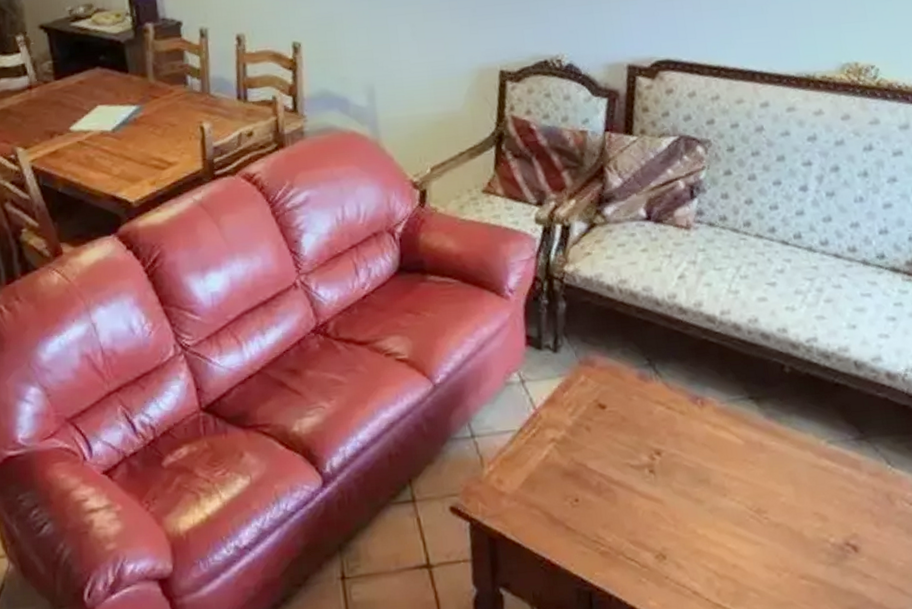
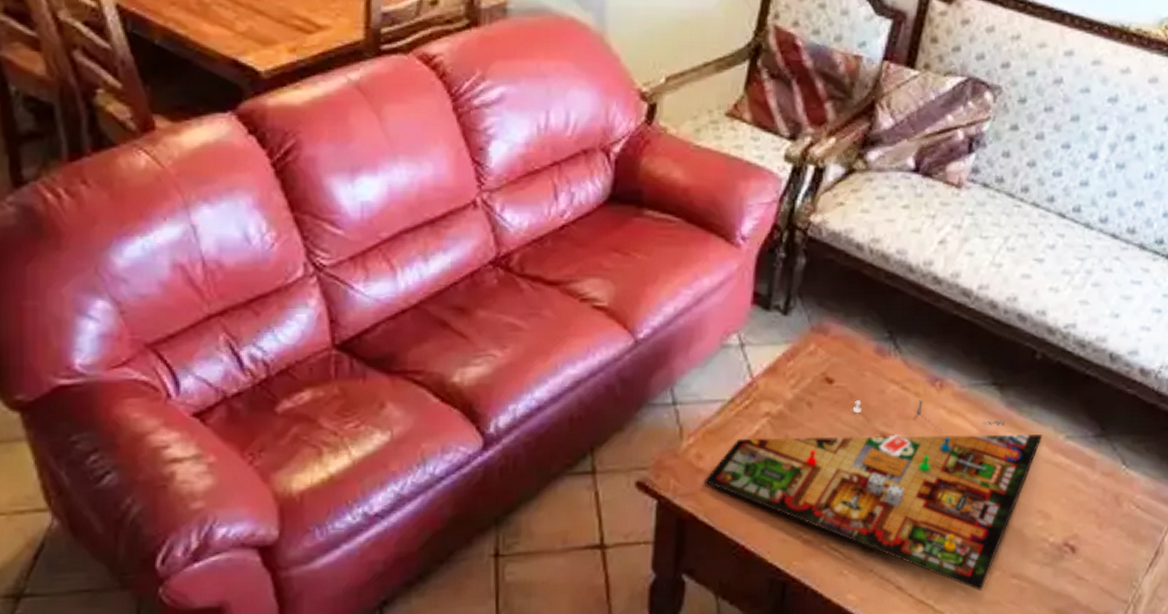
gameboard: none [506,418,805,594] -> present [703,400,1042,592]

